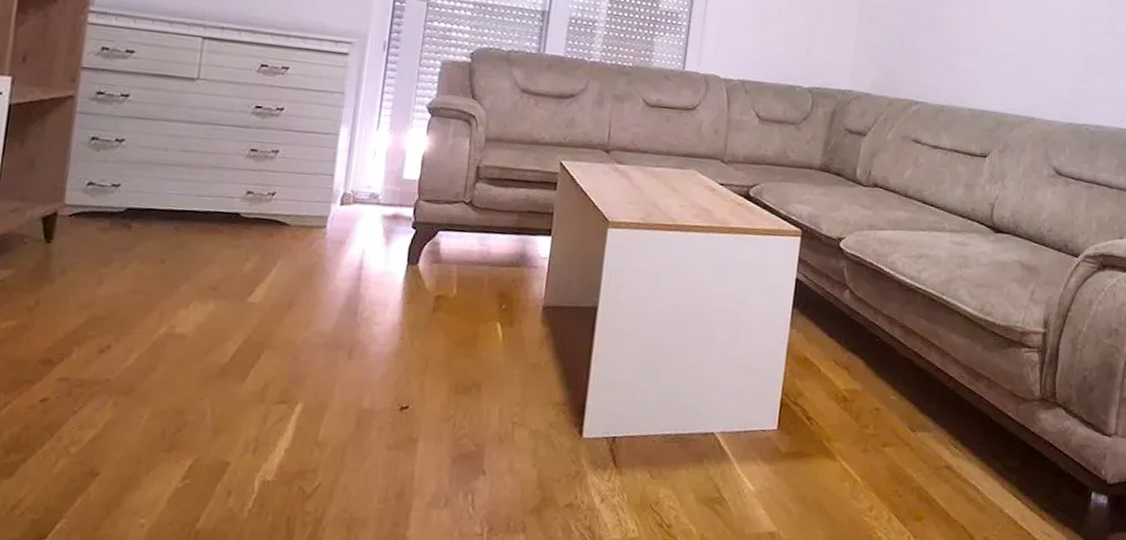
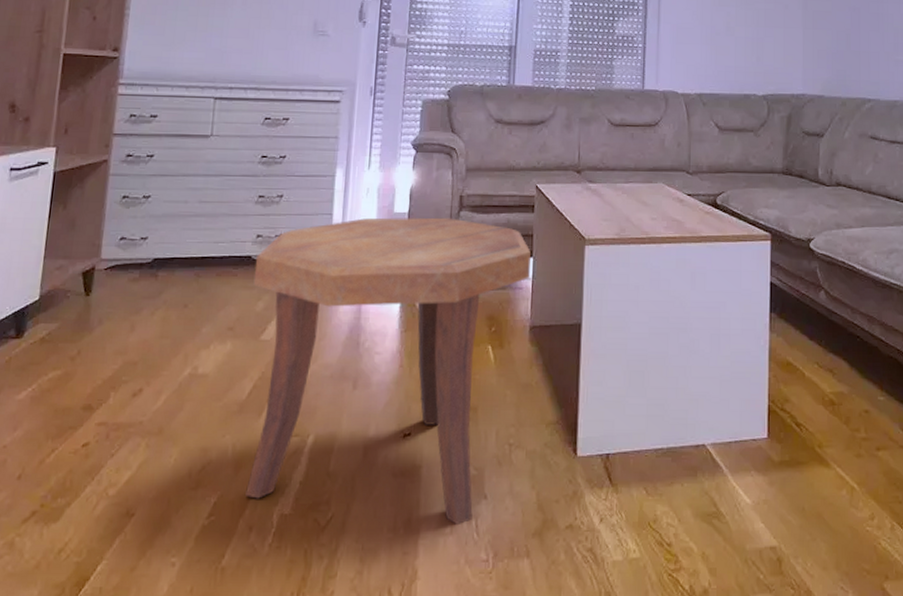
side table: none [225,182,550,498] -> present [246,217,531,524]

